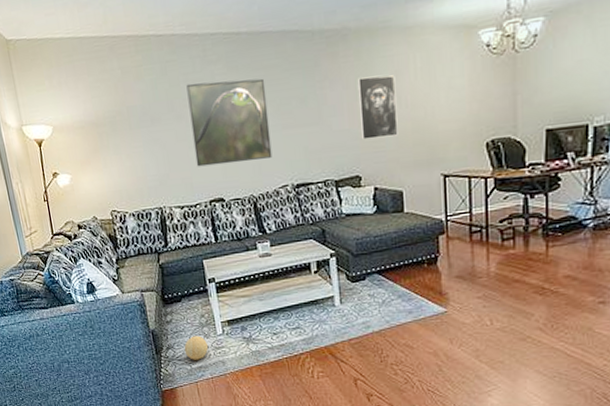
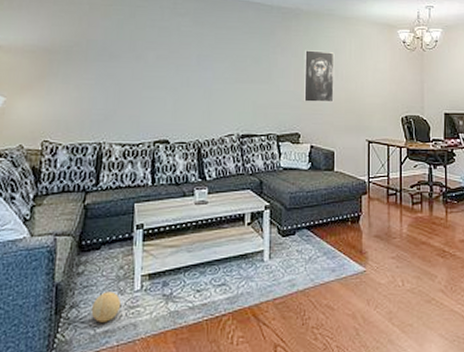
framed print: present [186,78,273,167] -> none [147,29,226,108]

